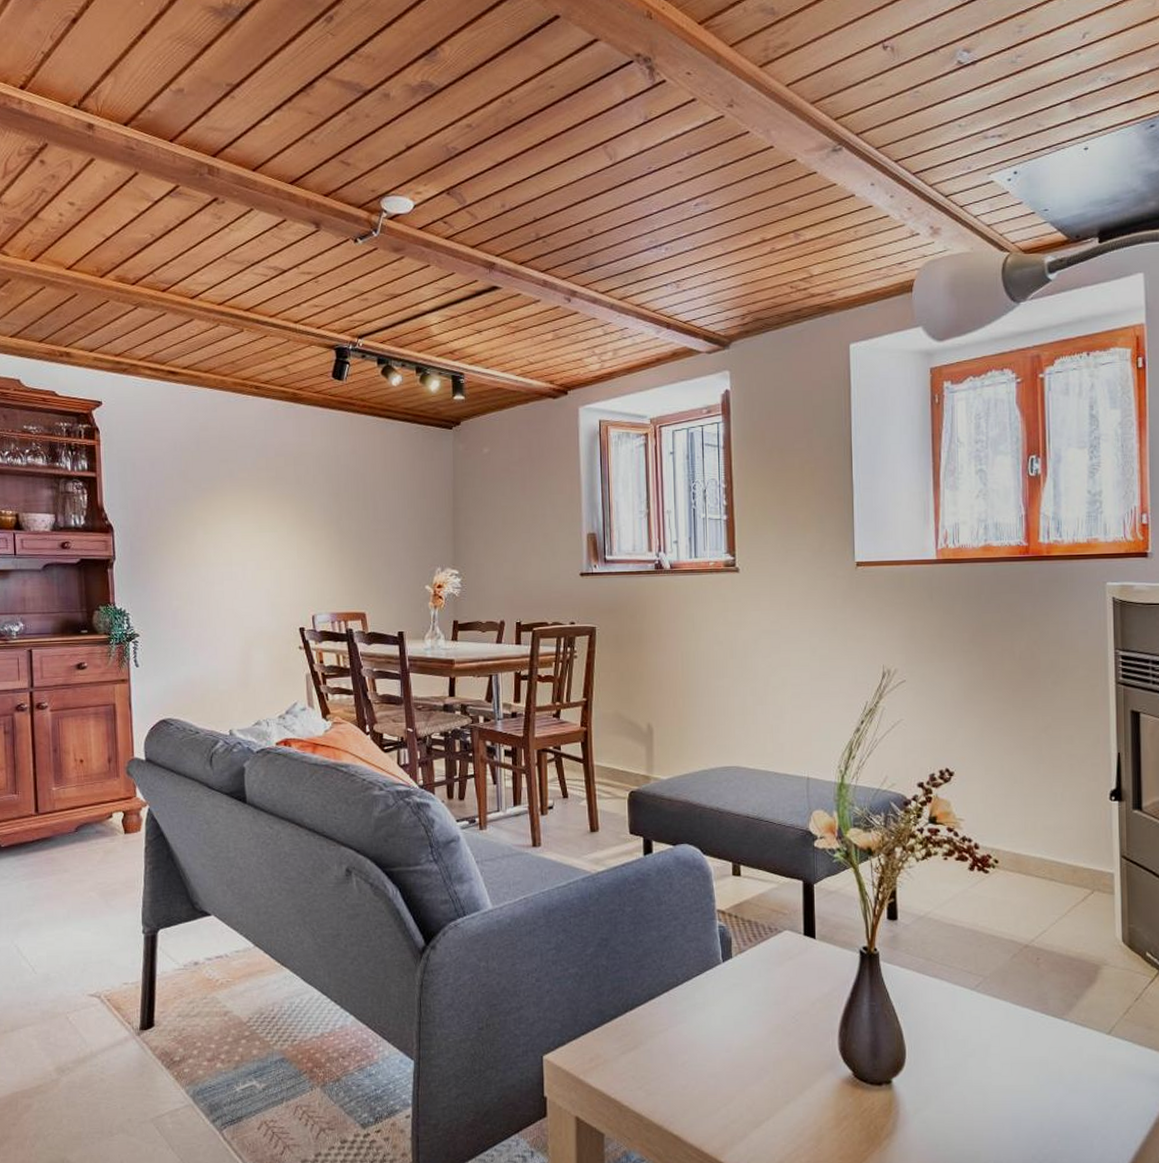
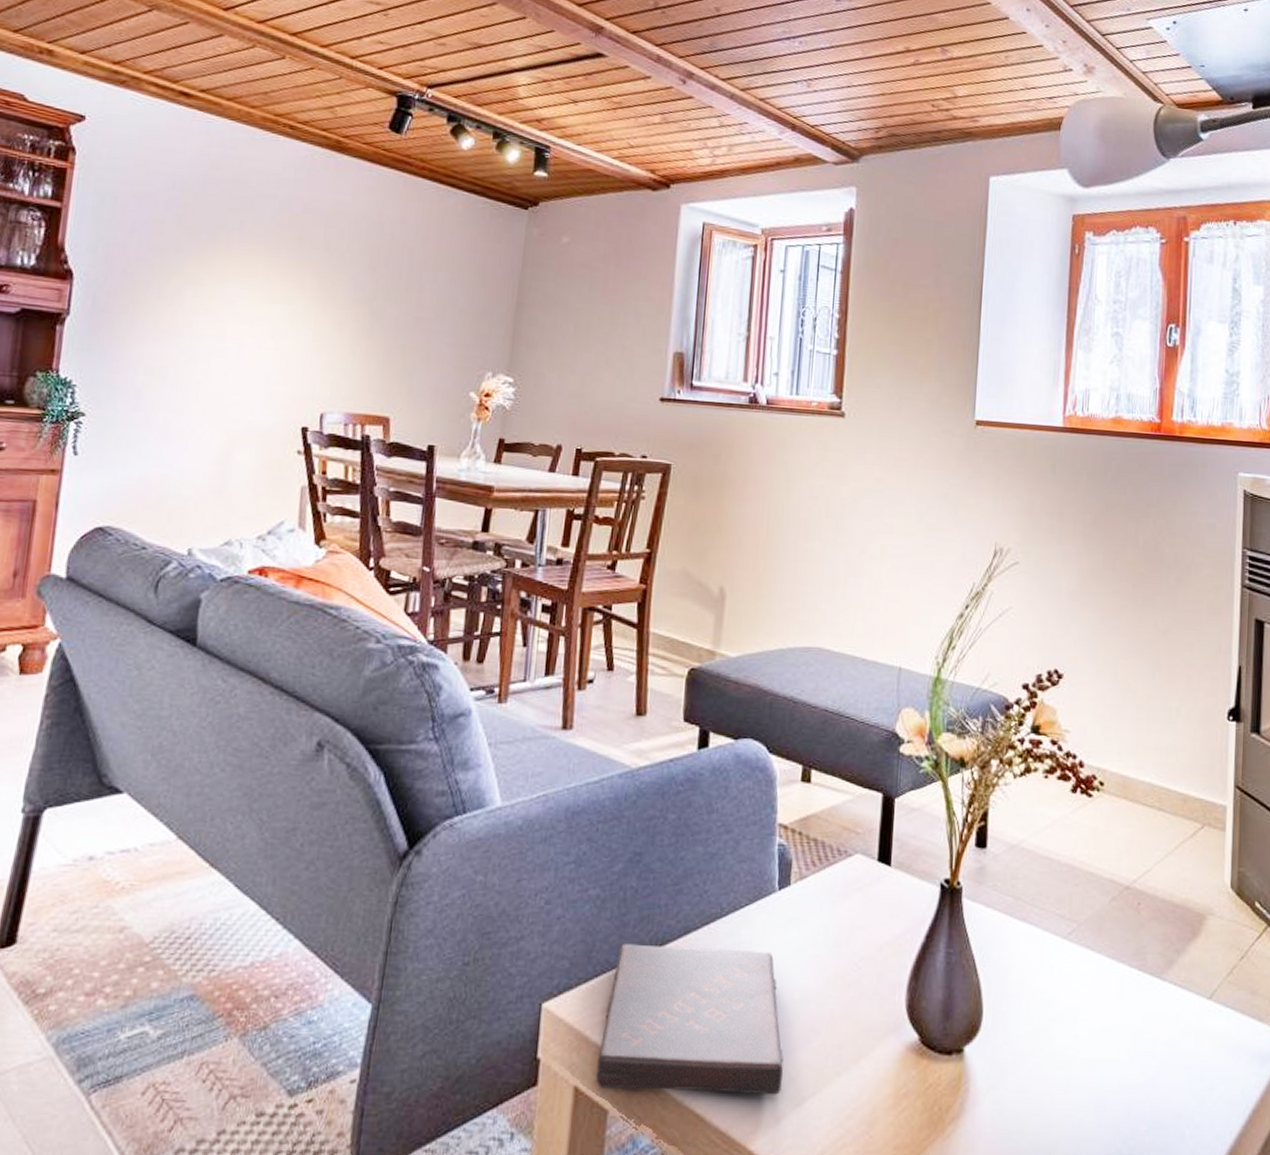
book: none [591,1008,741,1120] -> present [595,944,784,1095]

